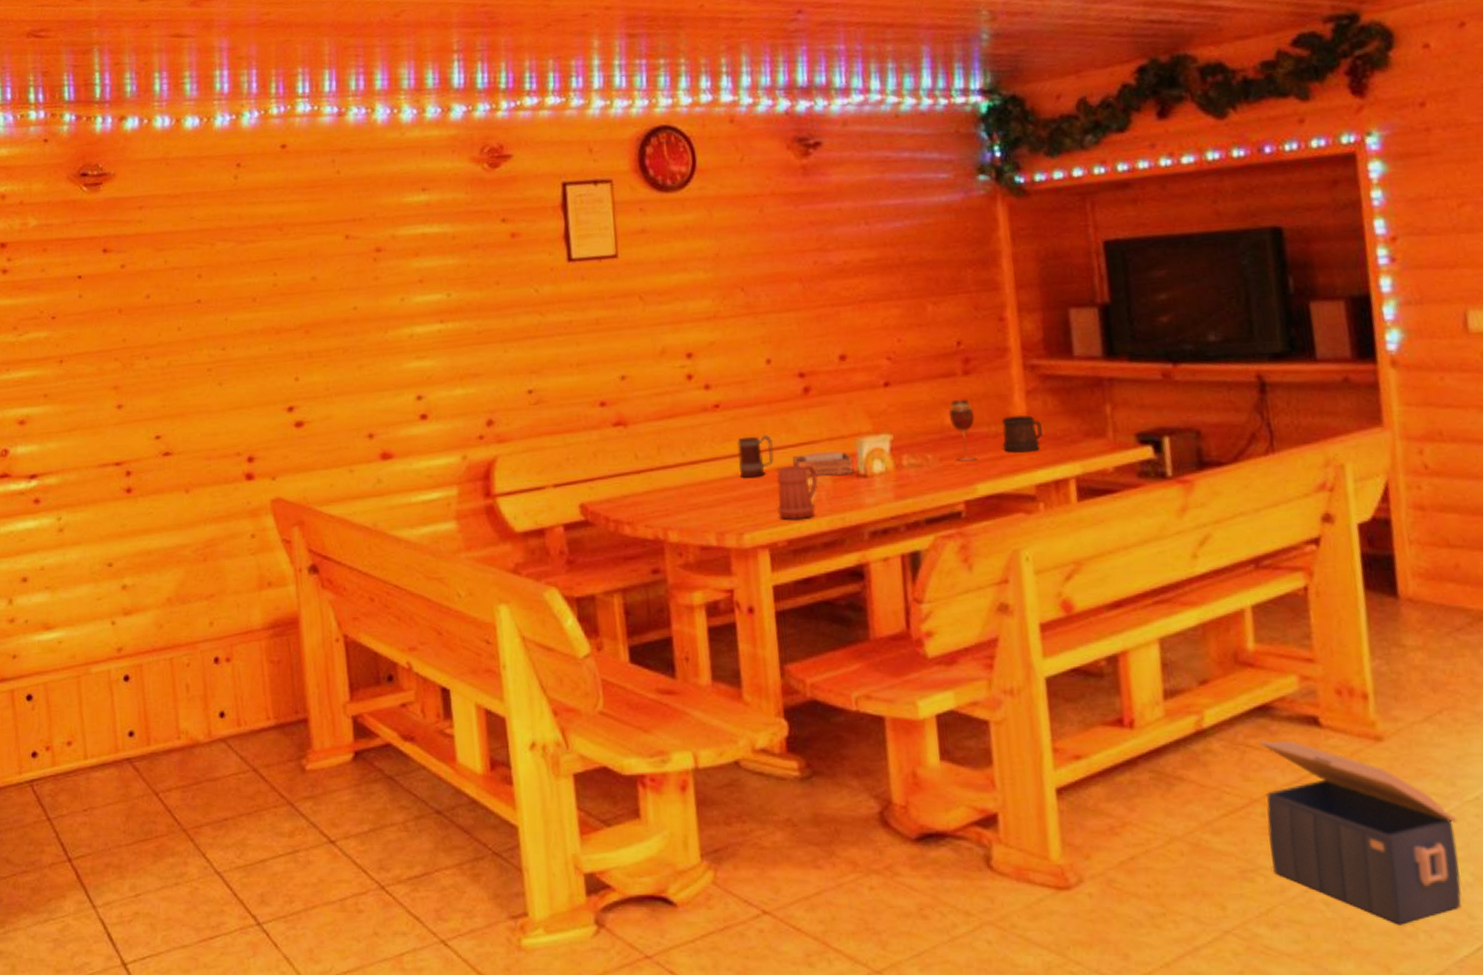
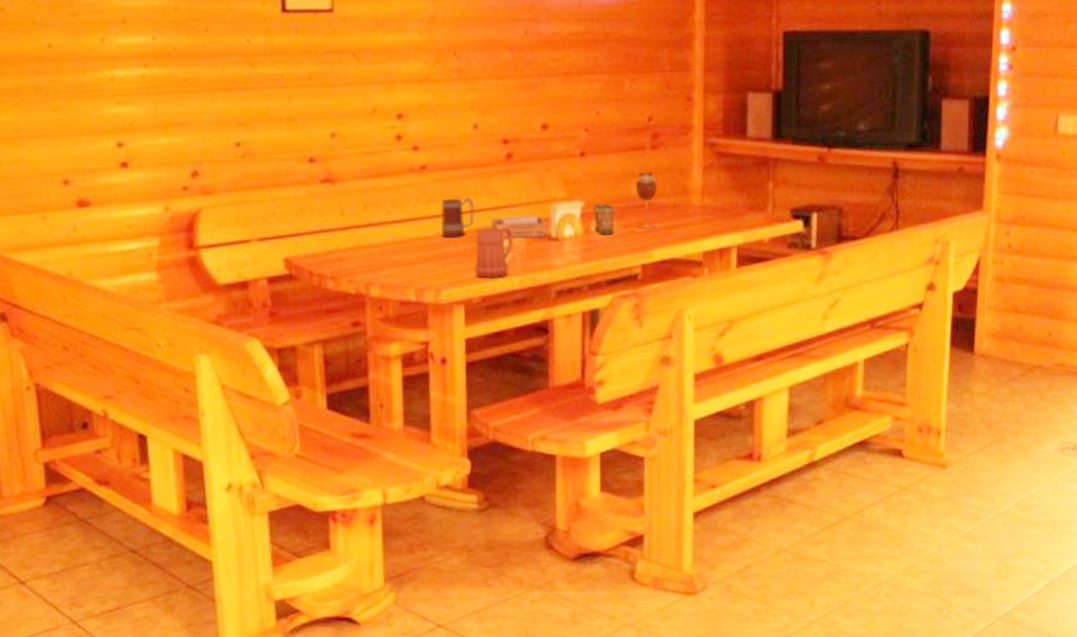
cup: none [902,436,930,470] -> present [592,204,616,235]
beer mug: present [1002,414,1043,454] -> none [678,188,713,224]
cooler: present [1258,740,1461,925] -> none [852,468,991,609]

